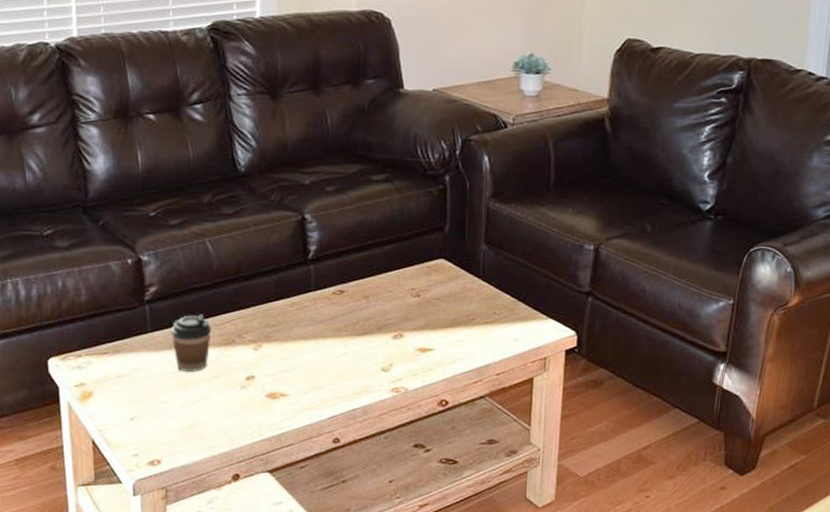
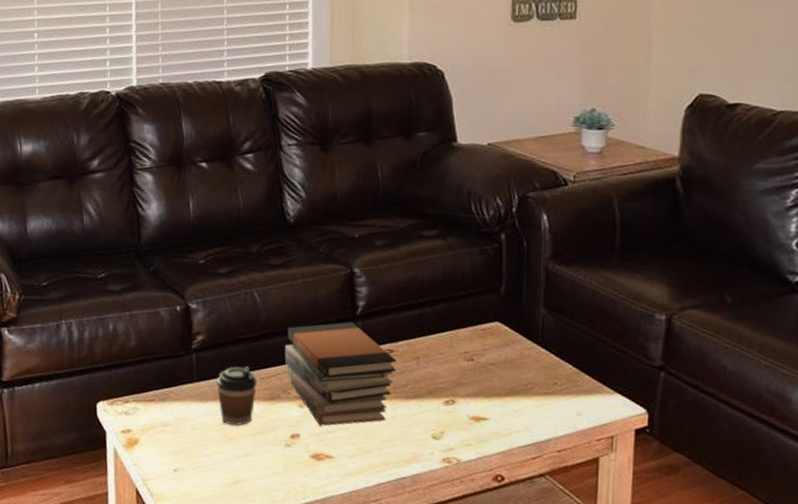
book stack: none [238,266,348,367] -> present [284,322,397,426]

